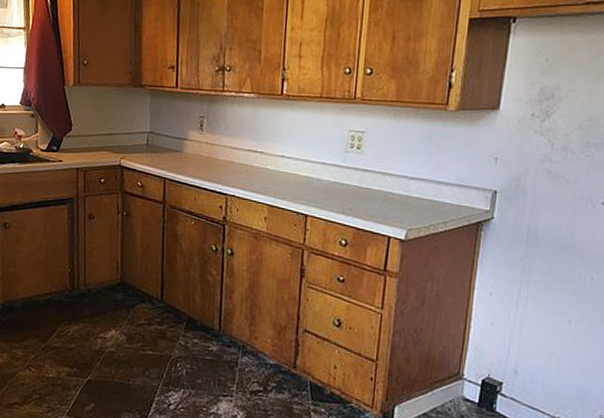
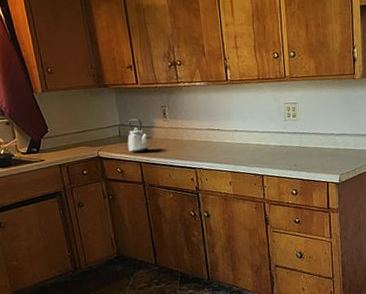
kettle: none [154,126,178,167] -> present [127,118,149,153]

